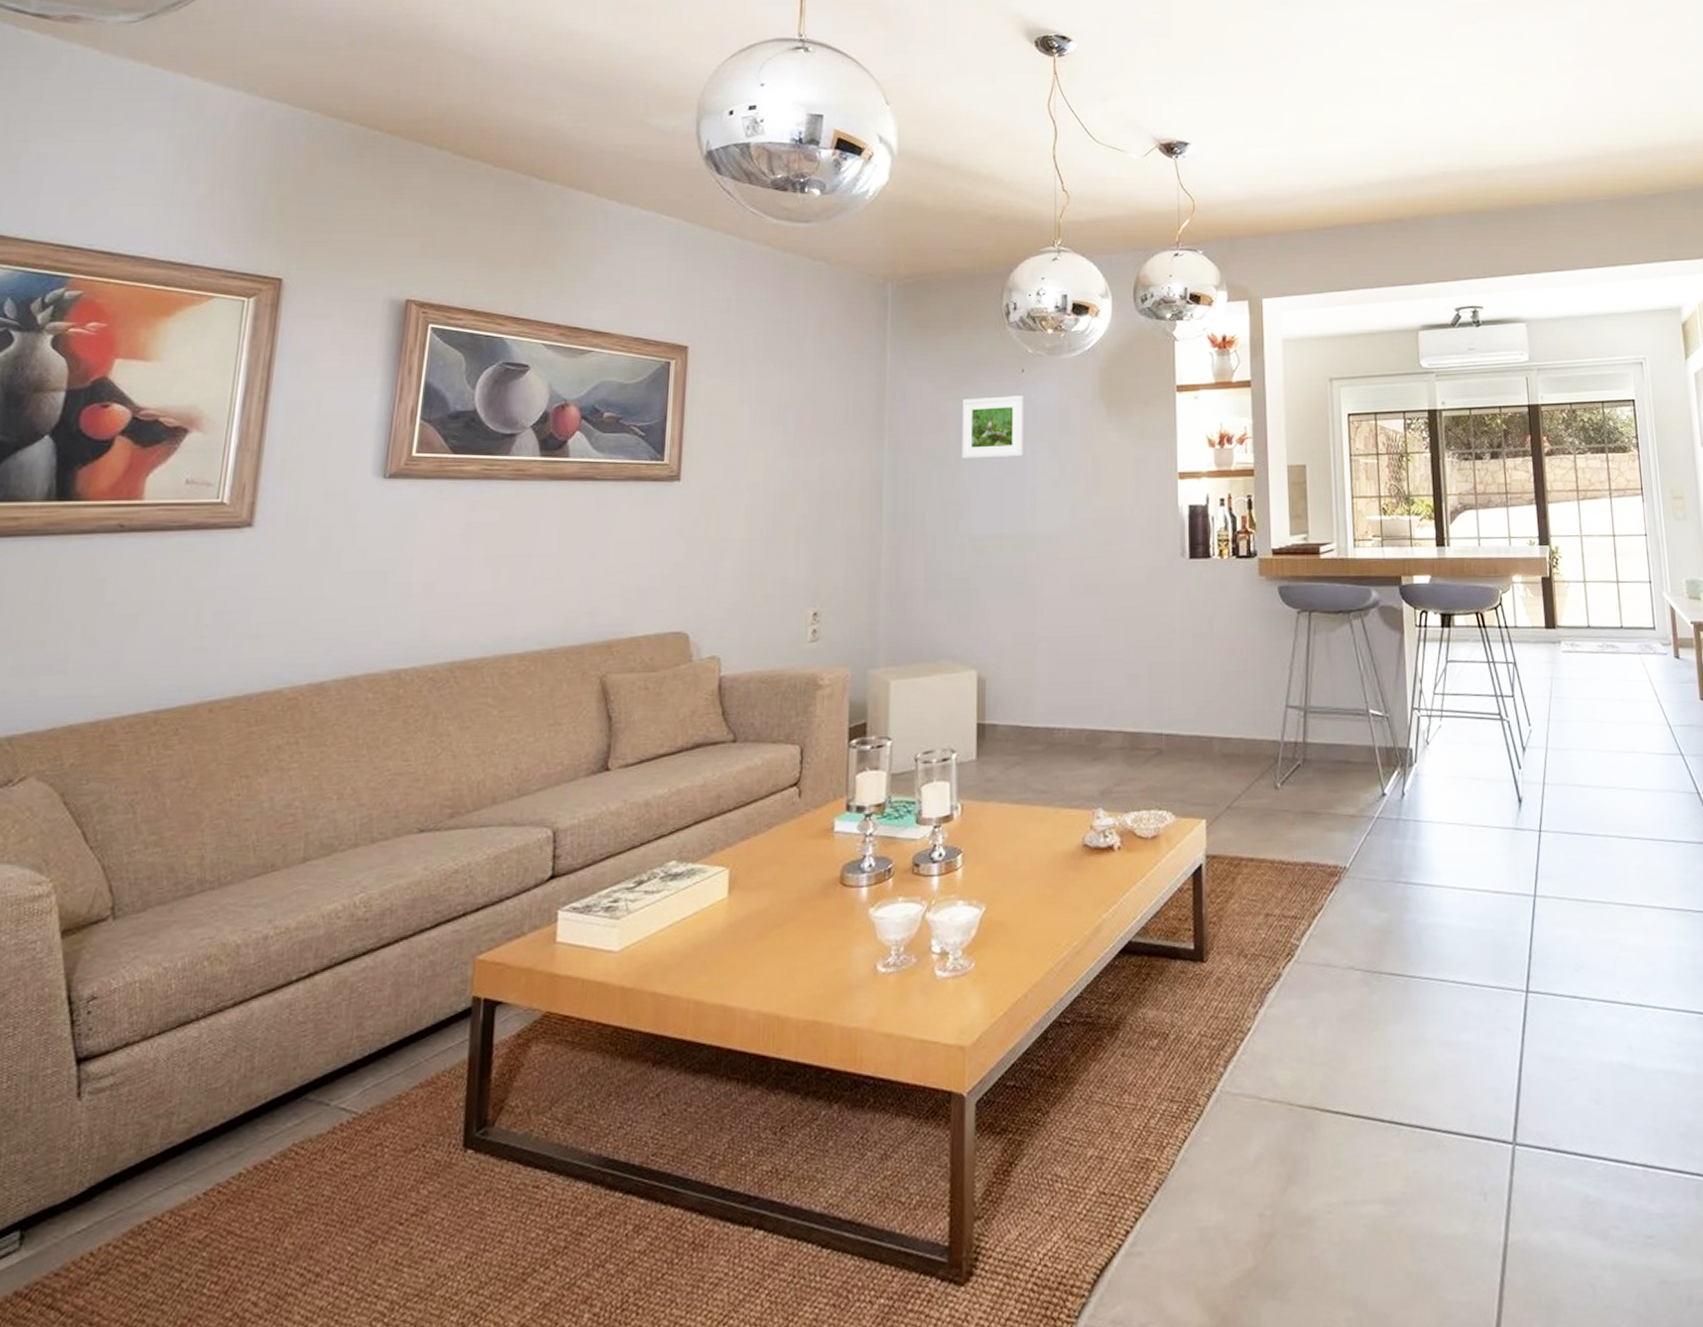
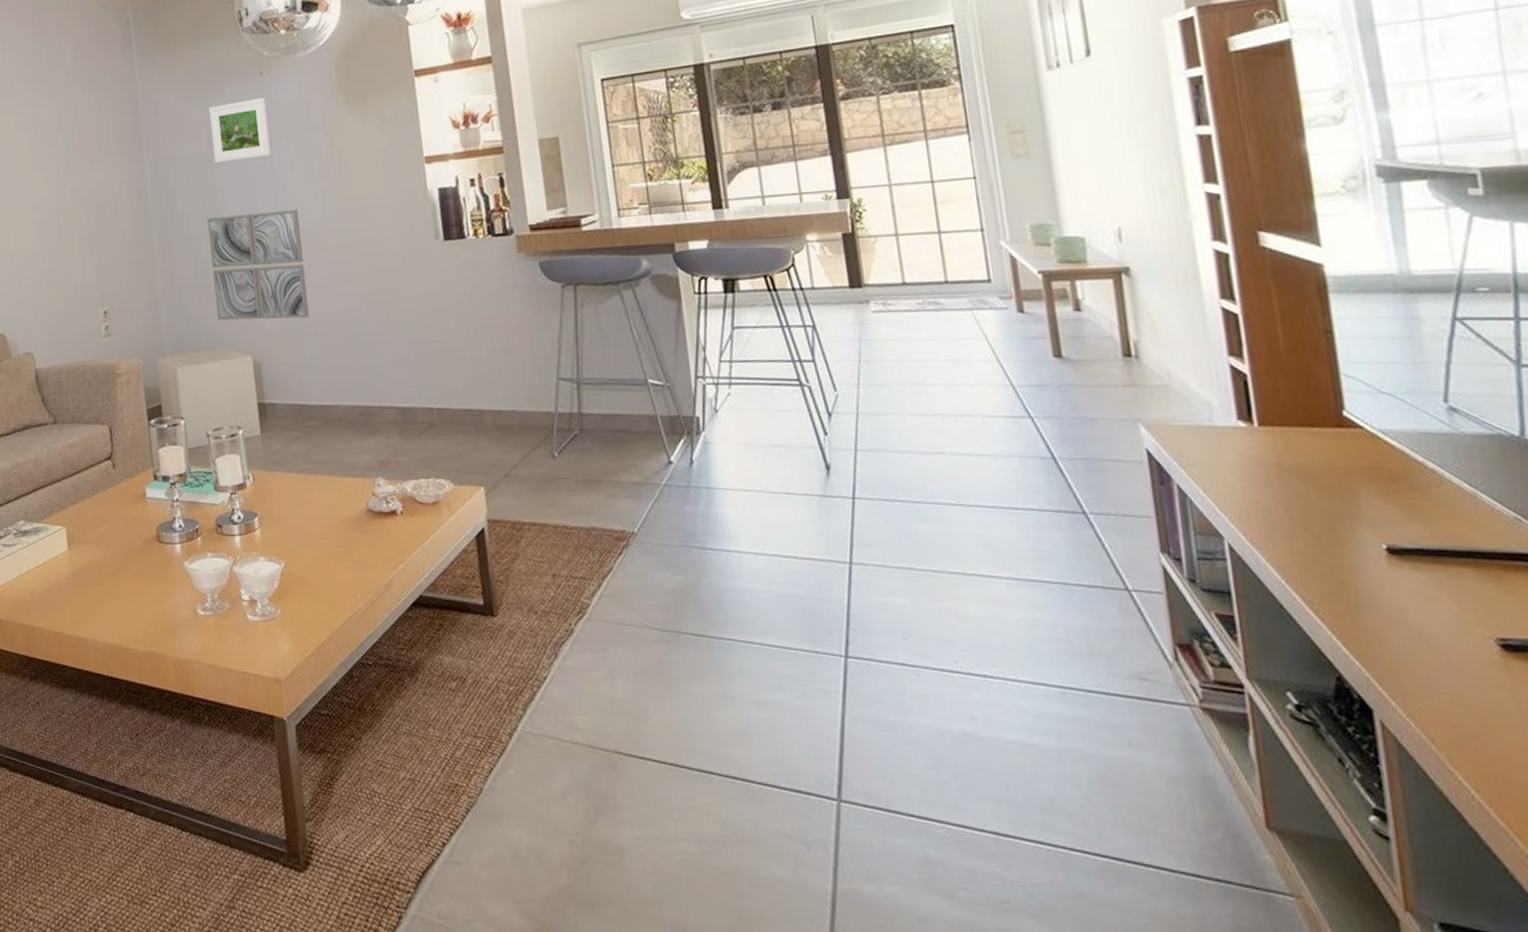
wall art: none [943,514,1045,632] -> present [207,209,310,321]

